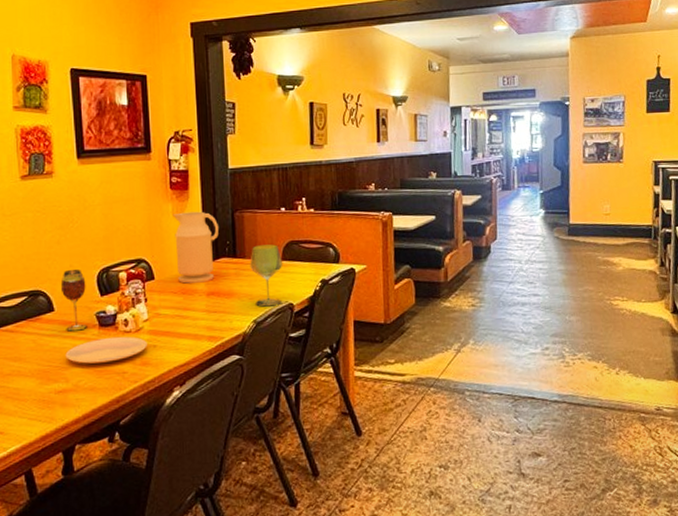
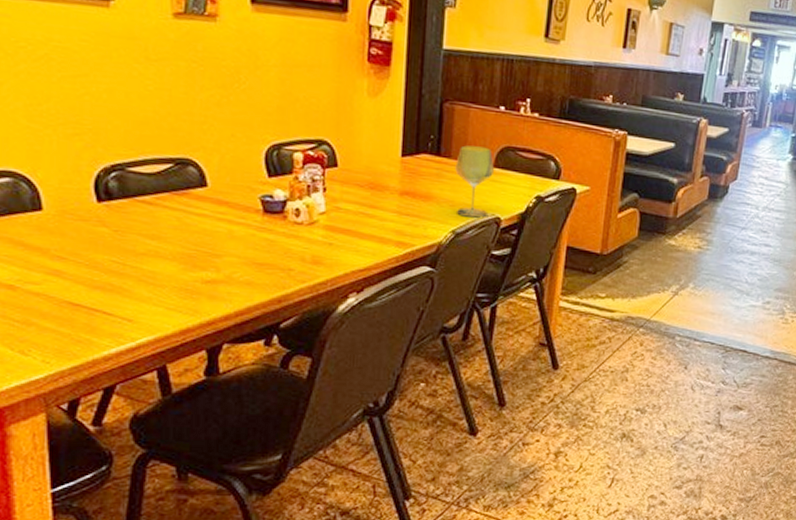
wineglass: present [60,268,87,332] -> none [217,139,251,214]
plate: present [65,336,147,364] -> none [218,226,322,256]
water jug: present [173,211,220,284] -> none [367,92,424,179]

